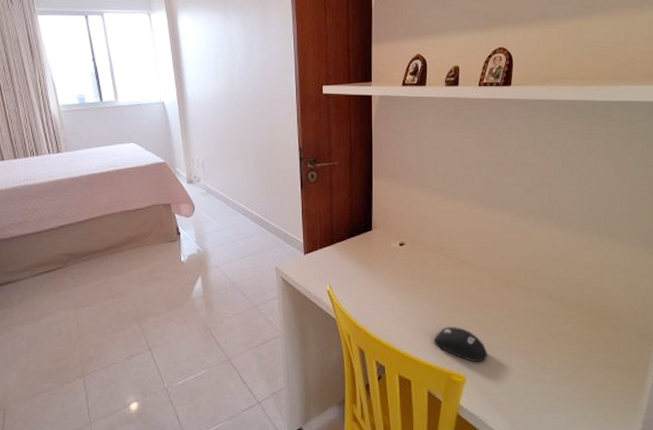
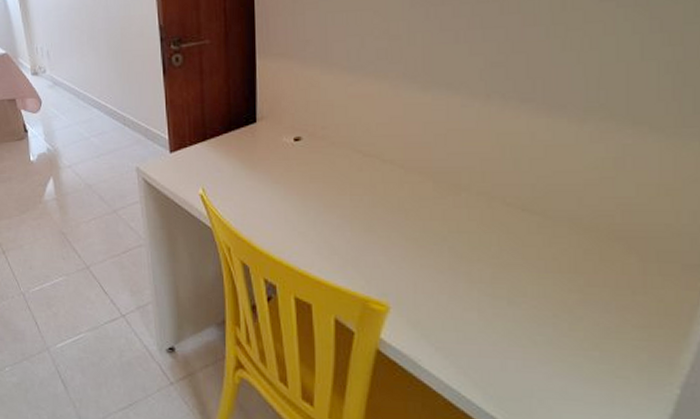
computer mouse: present [434,327,488,363] -> none [344,243,423,289]

